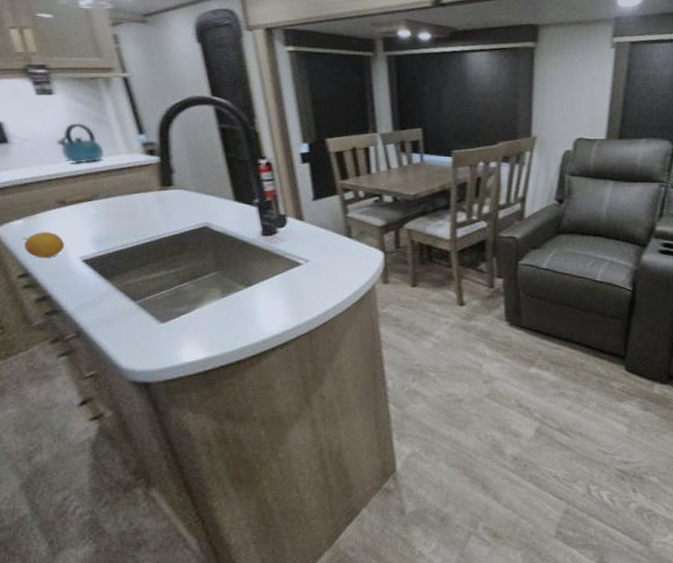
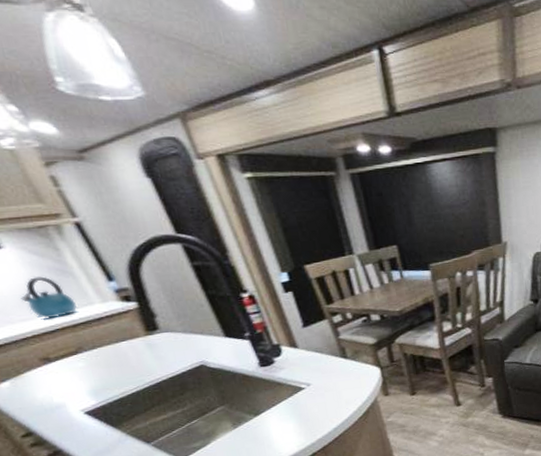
fruit: present [23,232,65,259] -> none [15,390,62,417]

